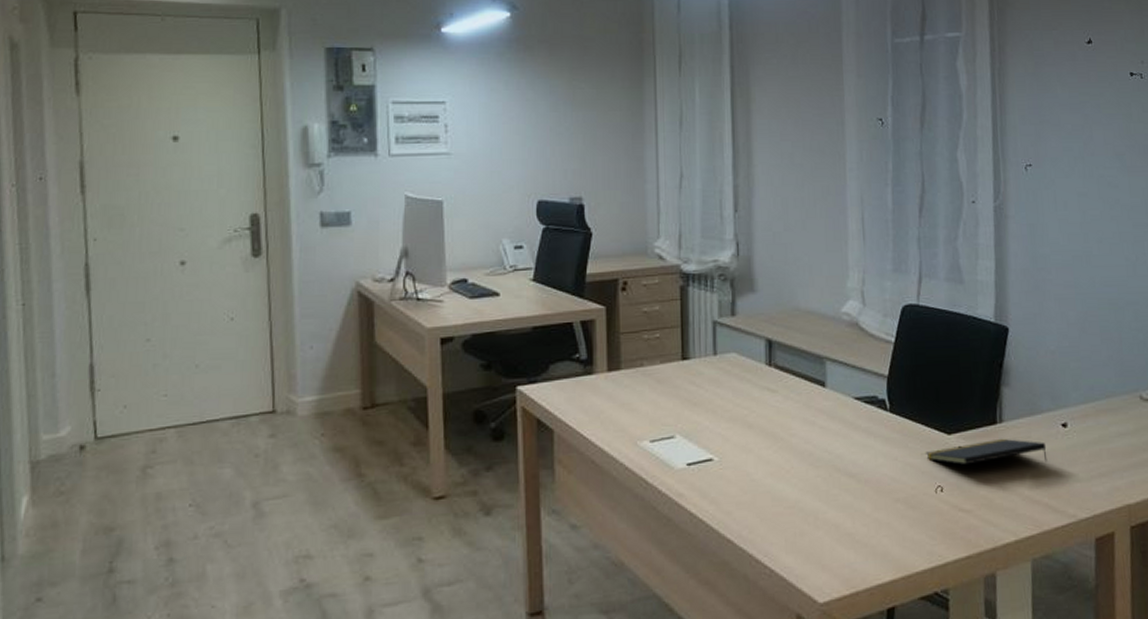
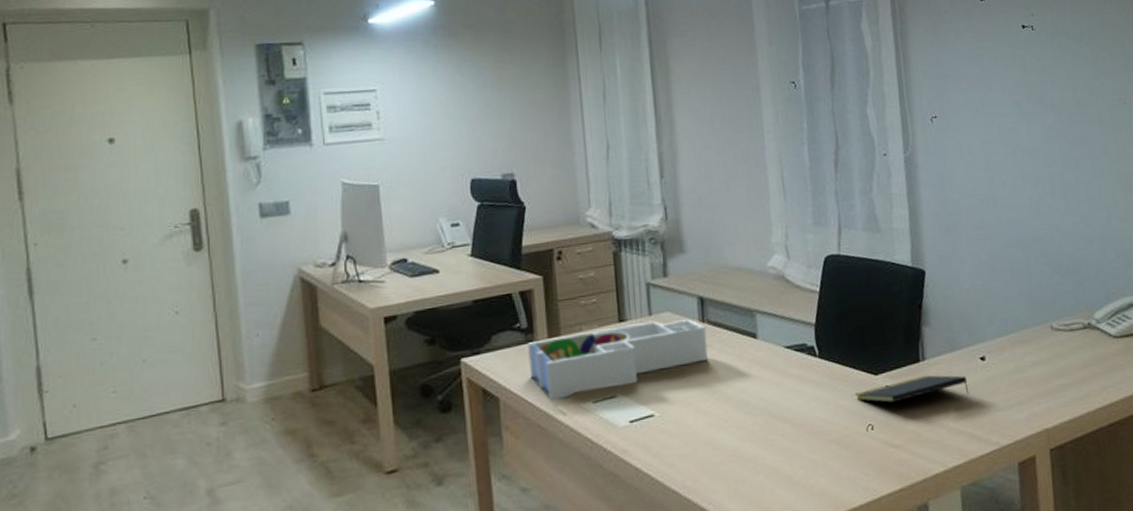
desk organizer: none [586,361,773,436] -> present [528,319,709,401]

